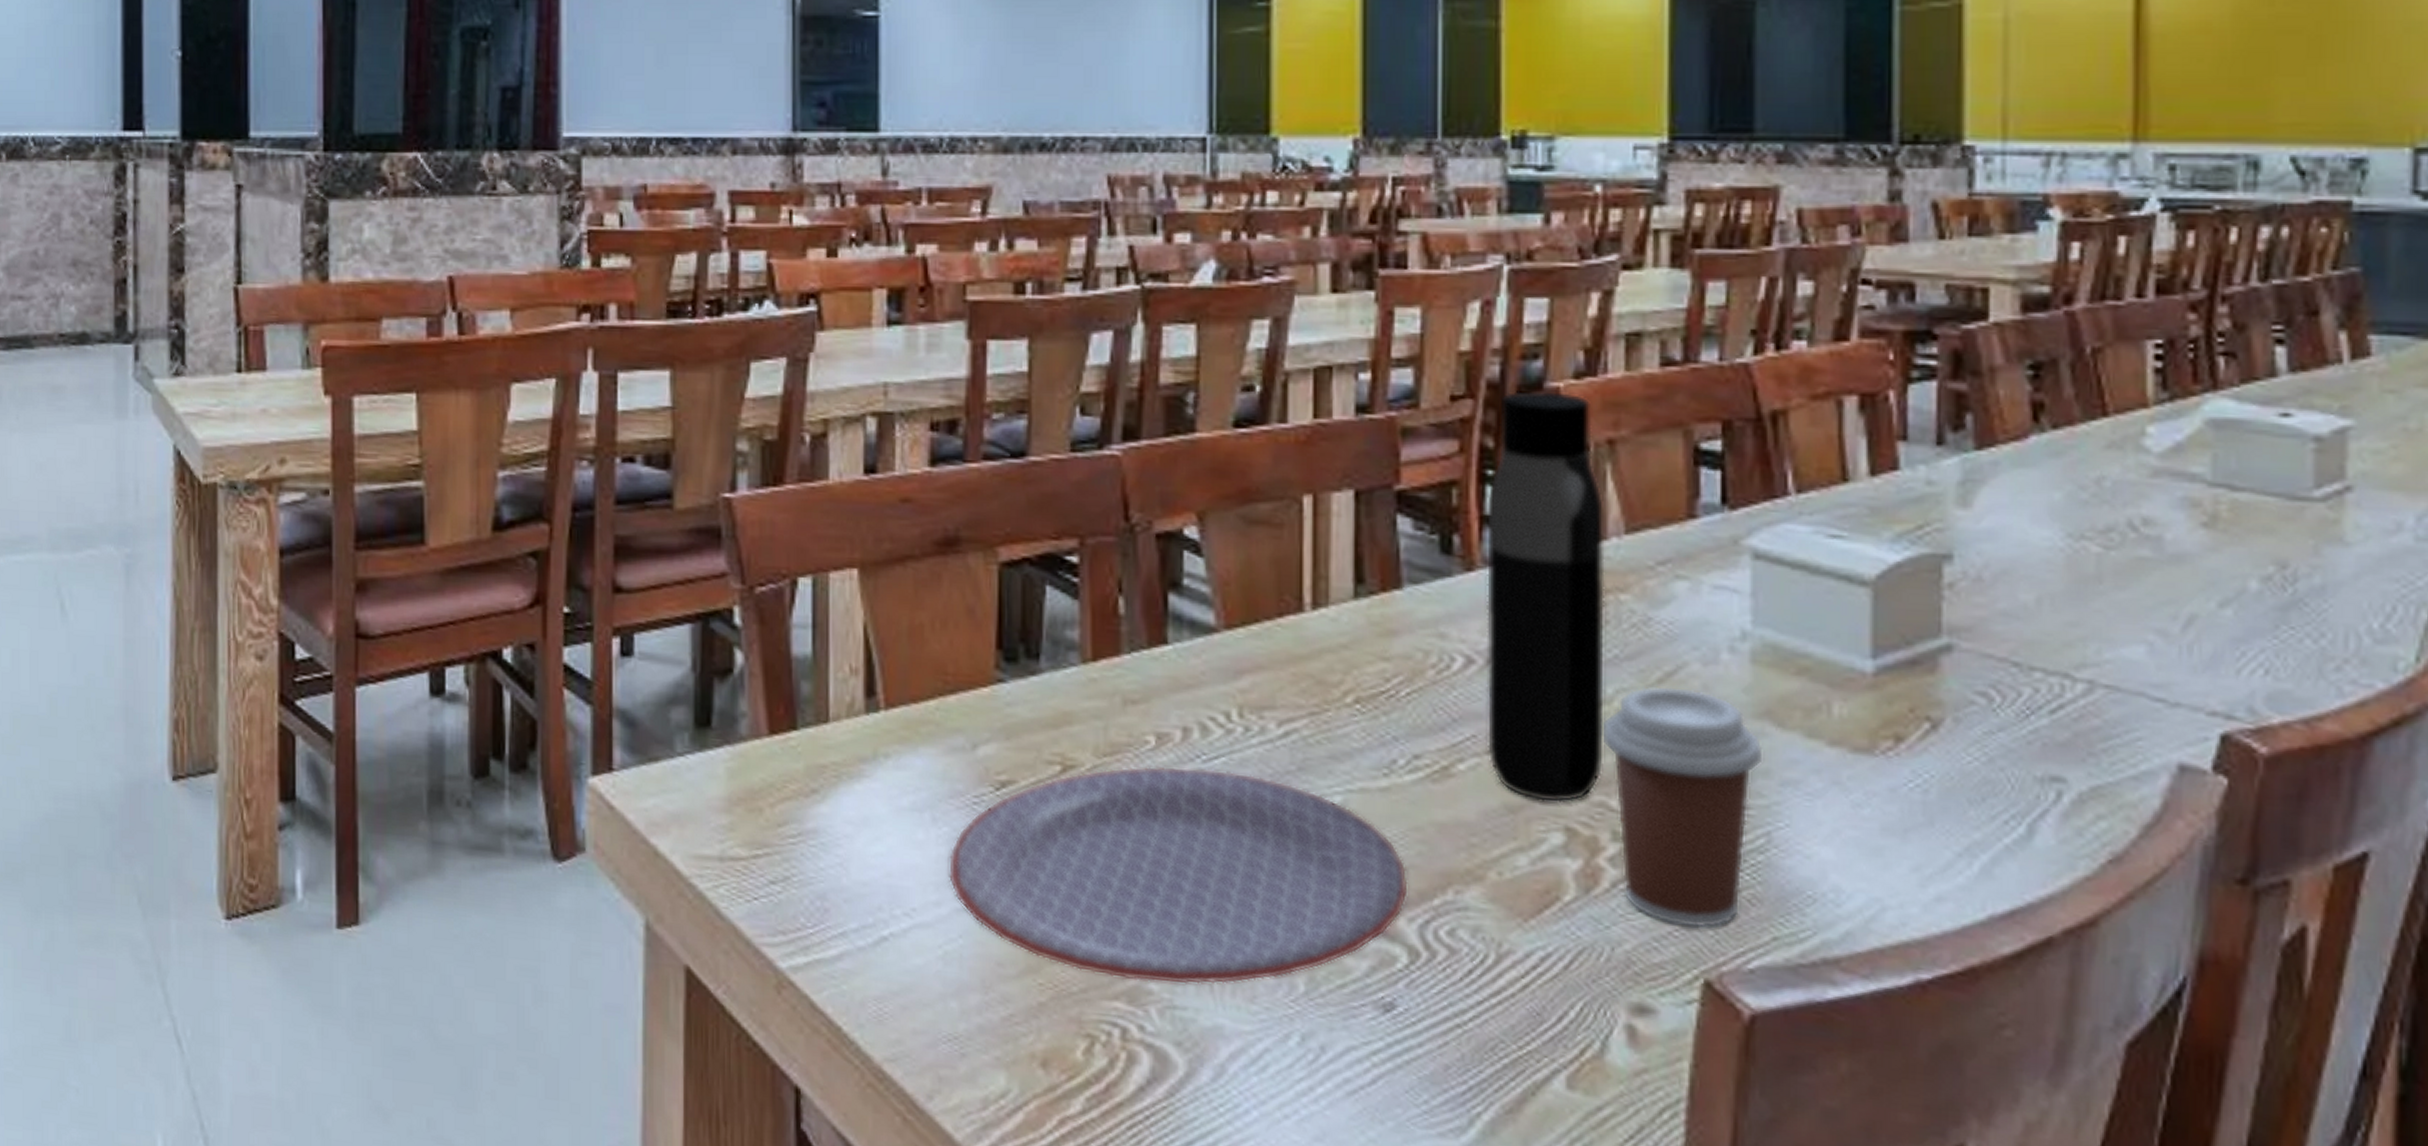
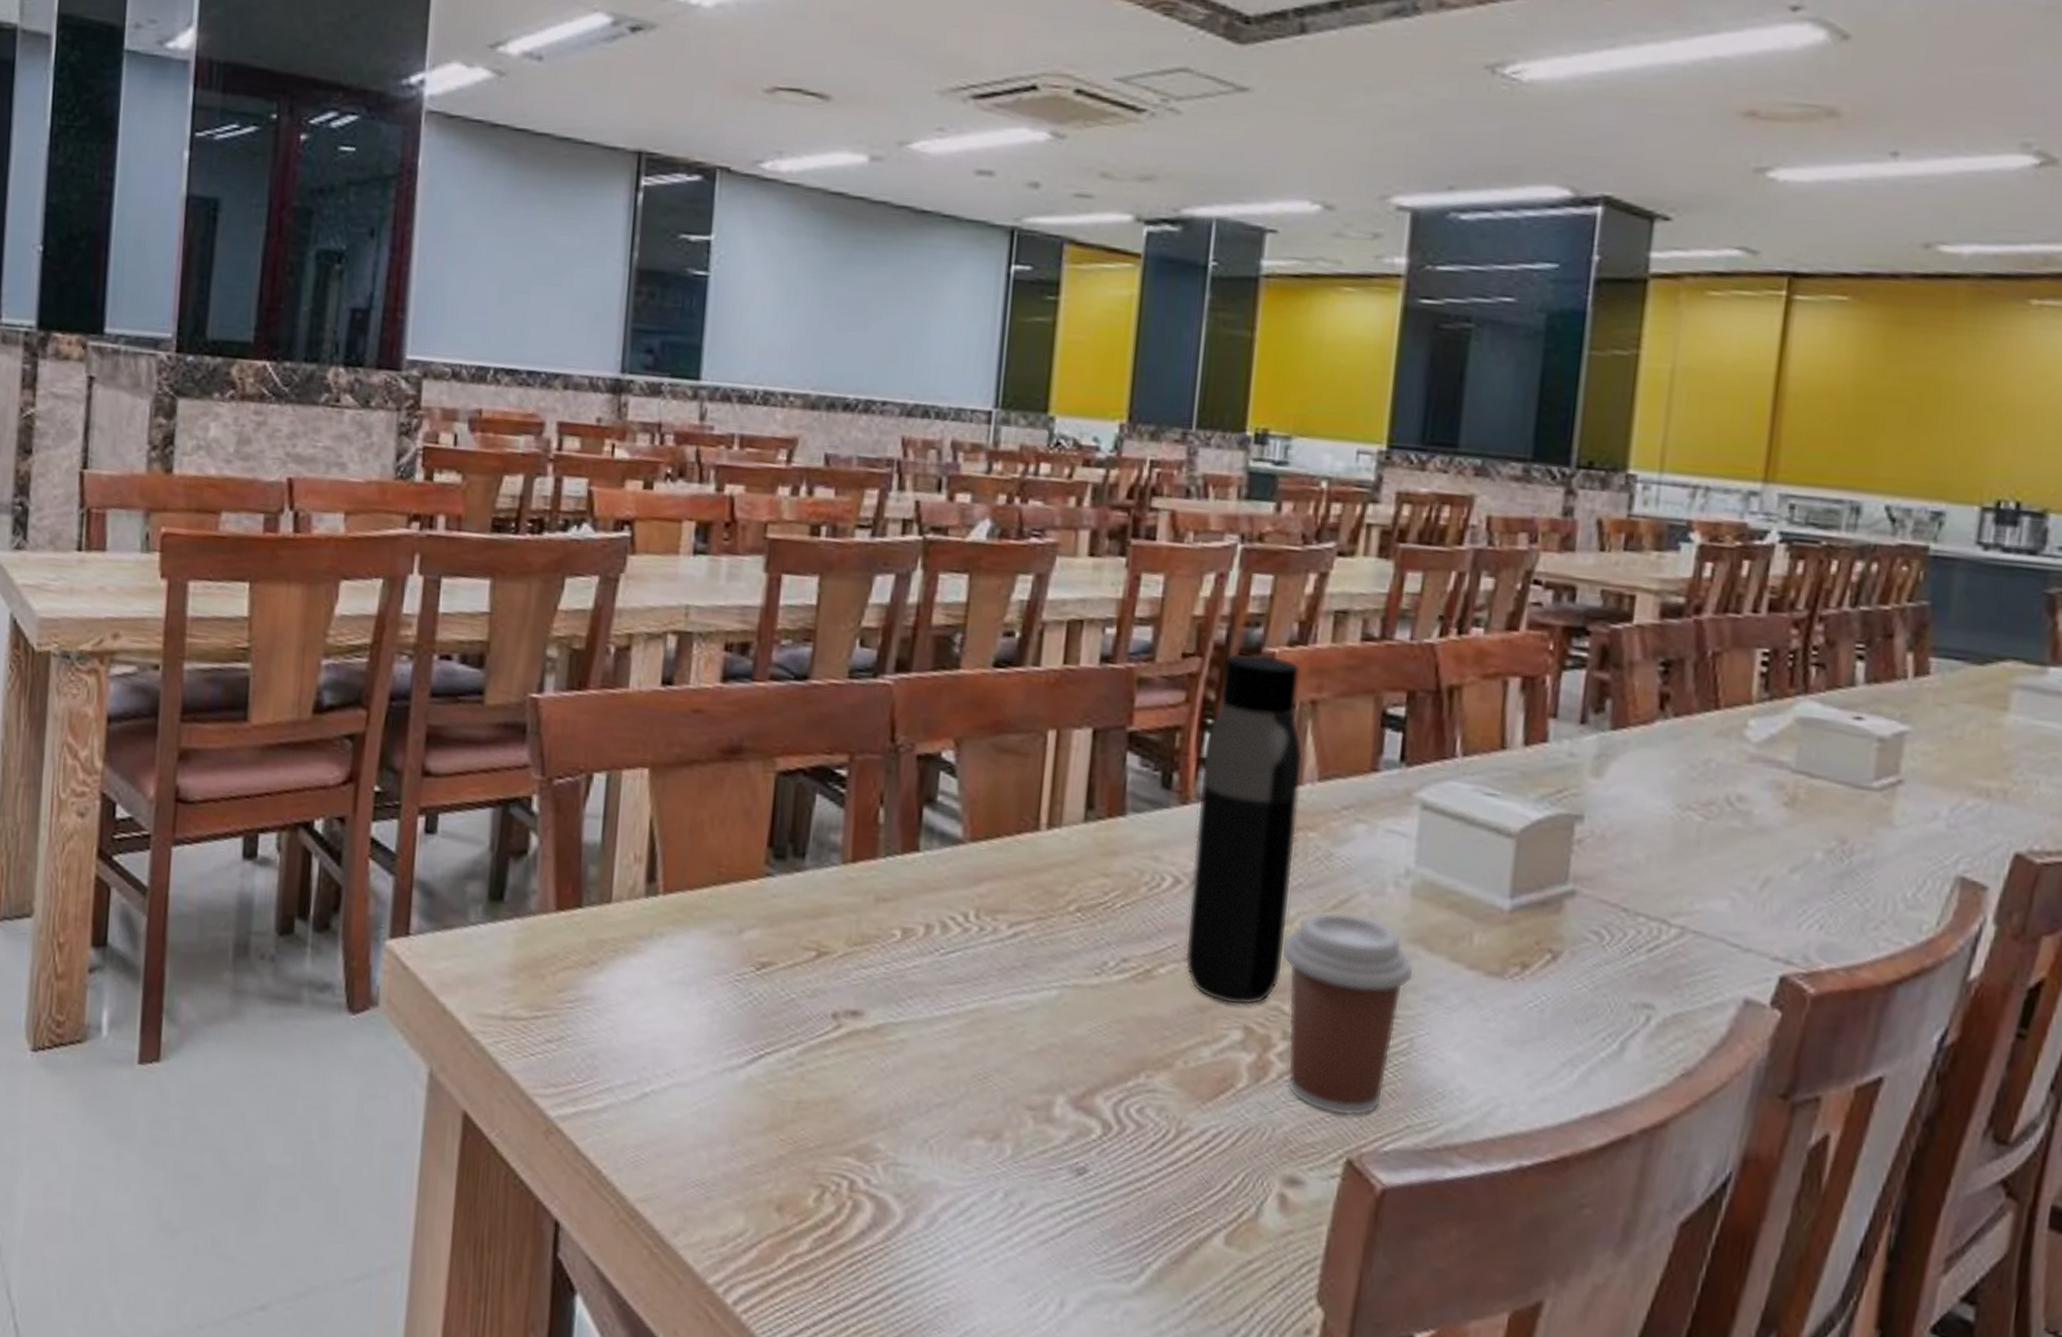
plate: present [948,766,1408,985] -> none [707,955,1108,1146]

